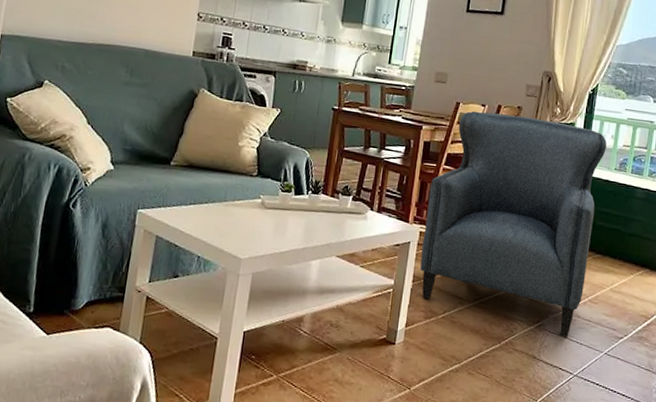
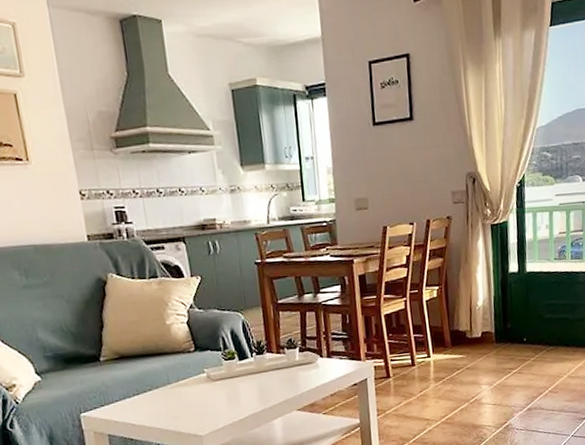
armchair: present [420,111,607,337] -> none [374,223,543,431]

